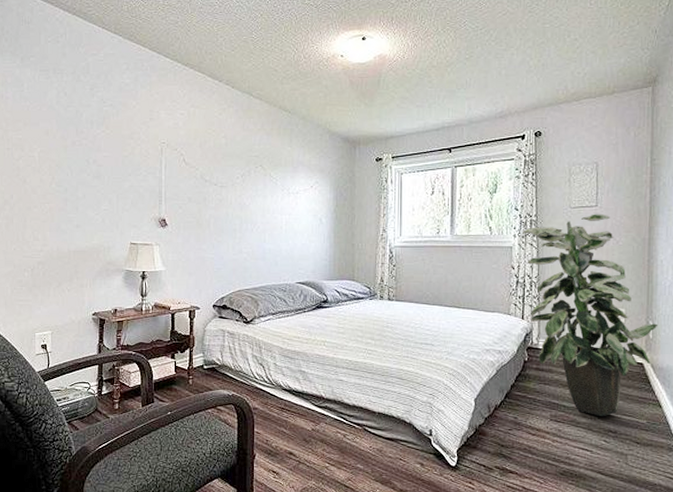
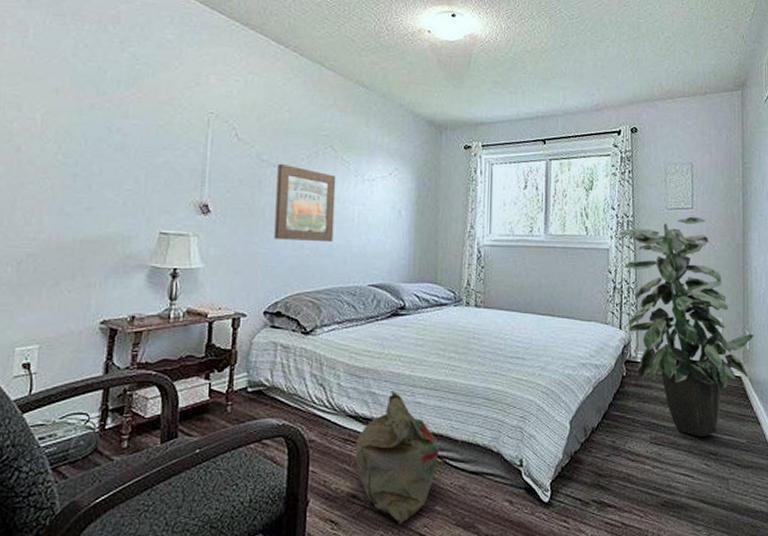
wall art: none [218,182,266,248] -> present [274,163,336,243]
bag: none [290,370,360,478] -> present [355,391,440,525]

